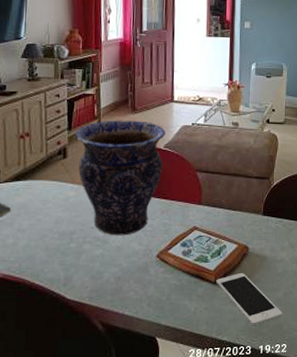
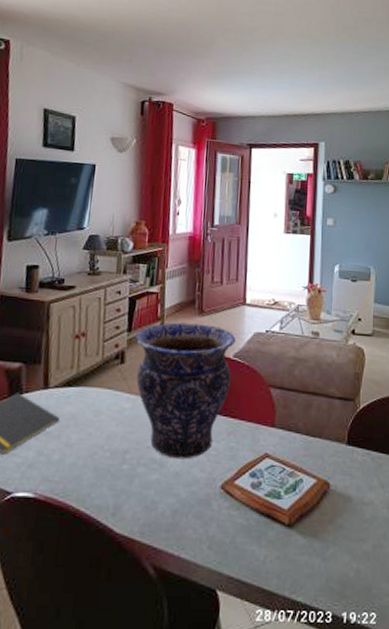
cell phone: present [216,272,282,326] -> none [290,514,371,586]

